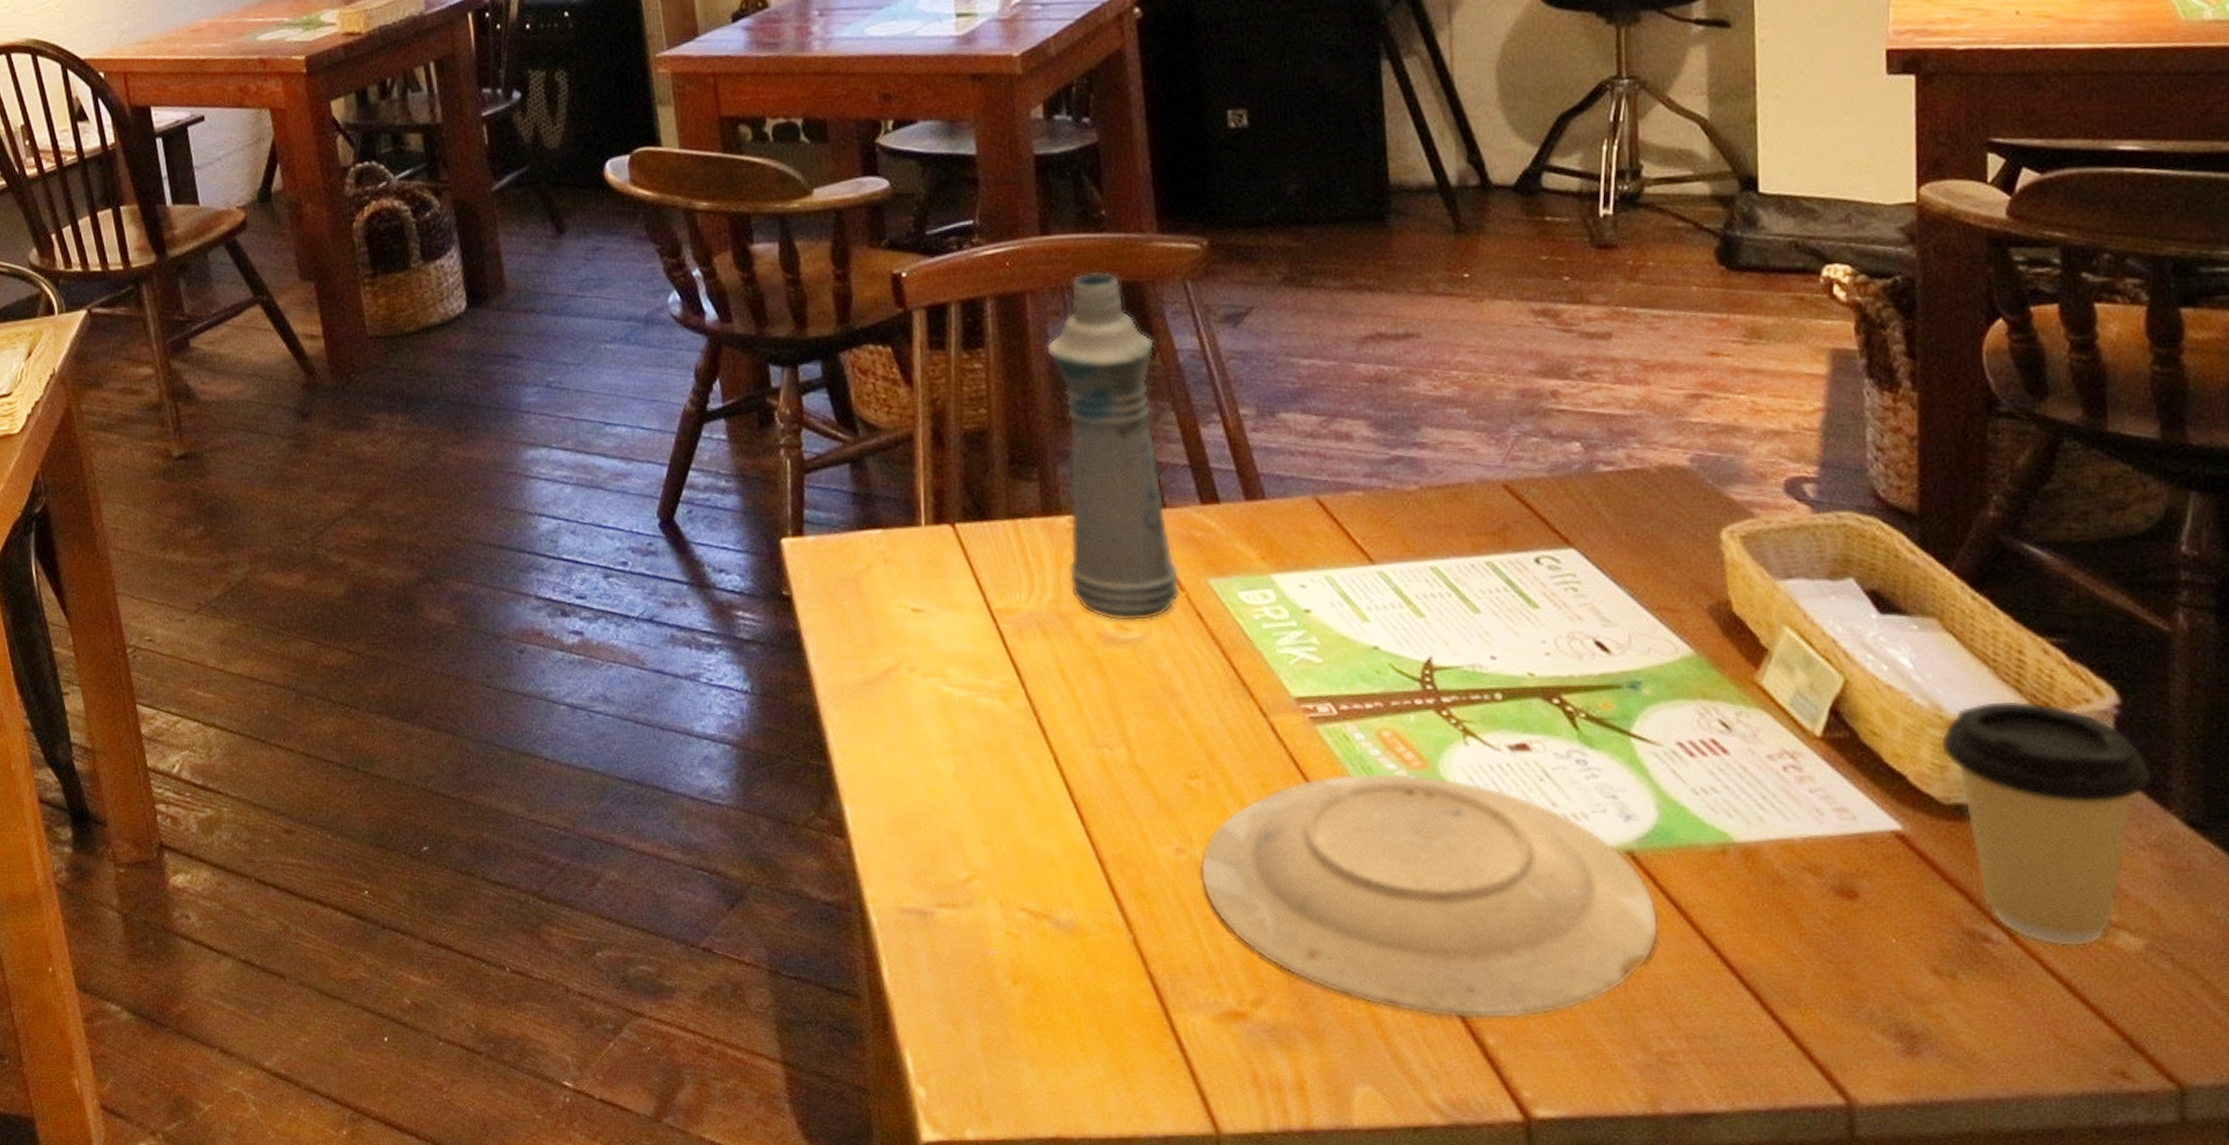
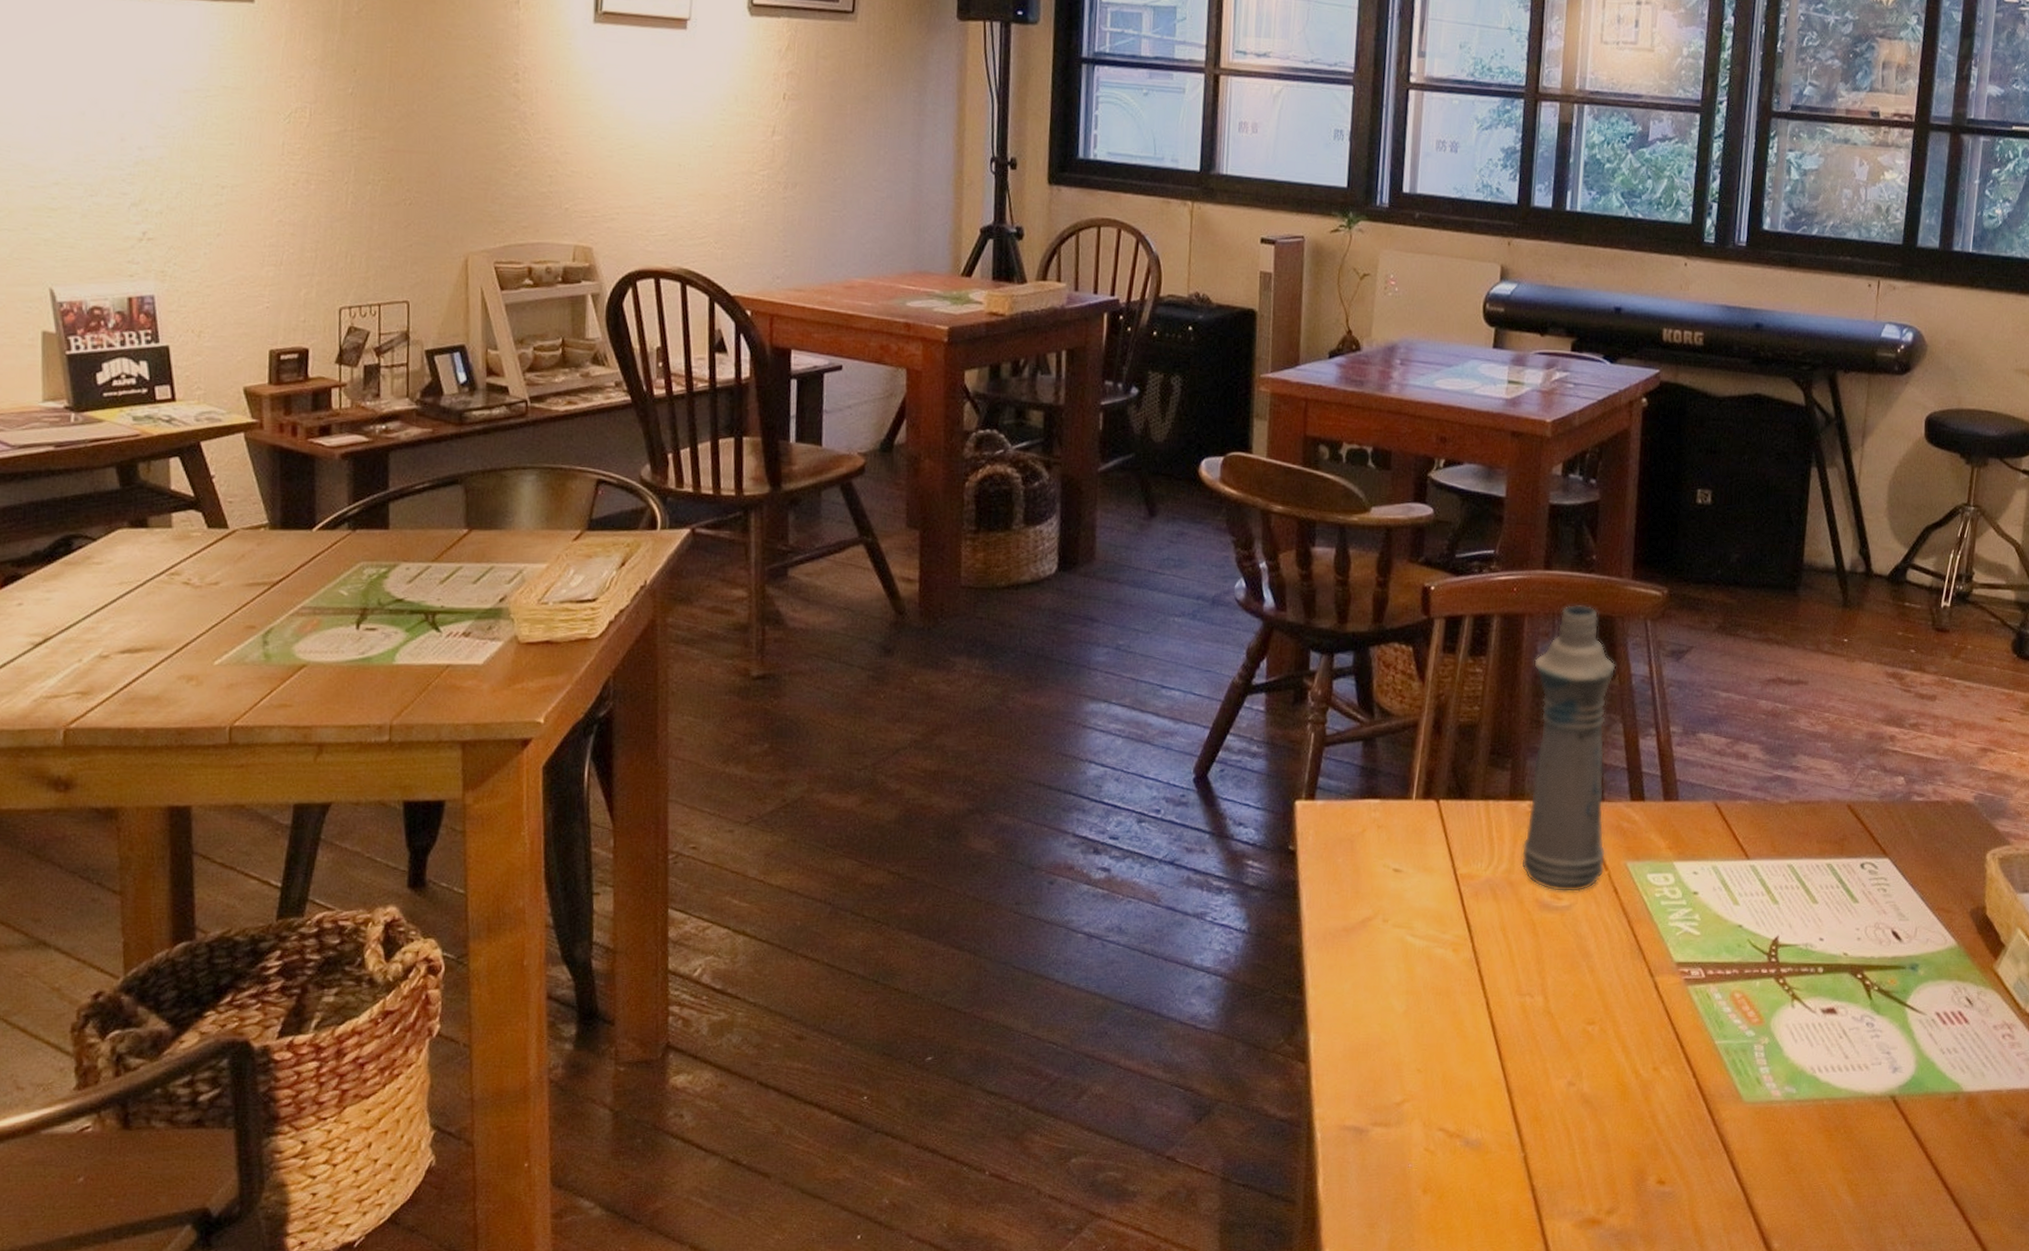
plate: present [1200,772,1659,1020] -> none [1583,1026,1905,1227]

